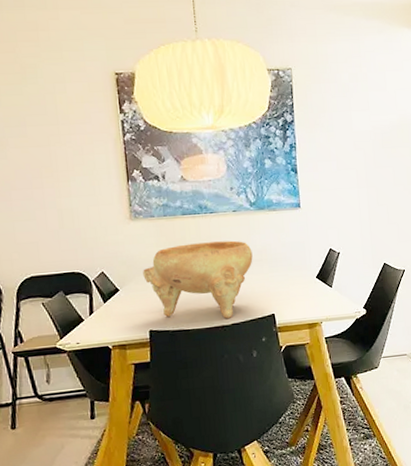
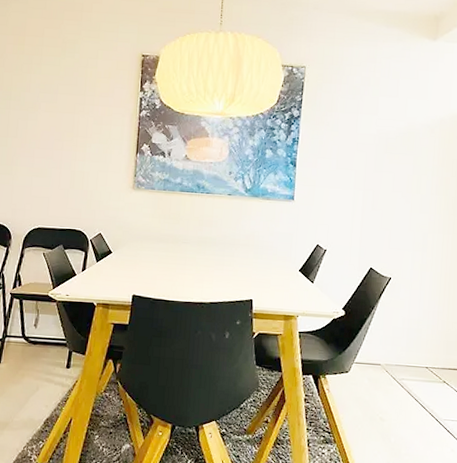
decorative bowl: present [143,240,253,318] -> none [136,219,241,296]

